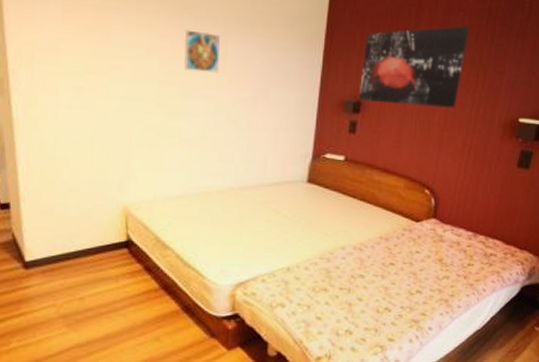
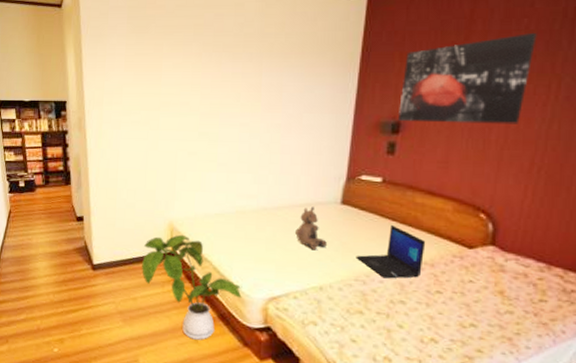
house plant: none [90,220,208,337] -> present [142,234,242,340]
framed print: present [184,29,221,73] -> none [222,66,256,103]
teddy bear: none [263,186,295,231] -> present [295,207,328,251]
laptop: none [321,202,382,255] -> present [356,224,426,279]

